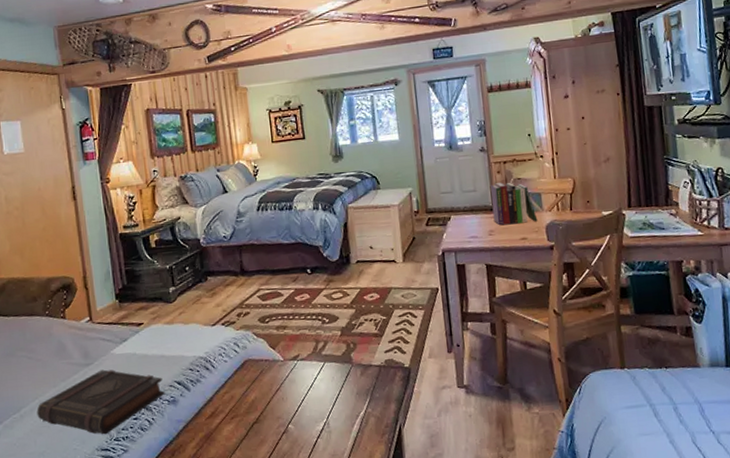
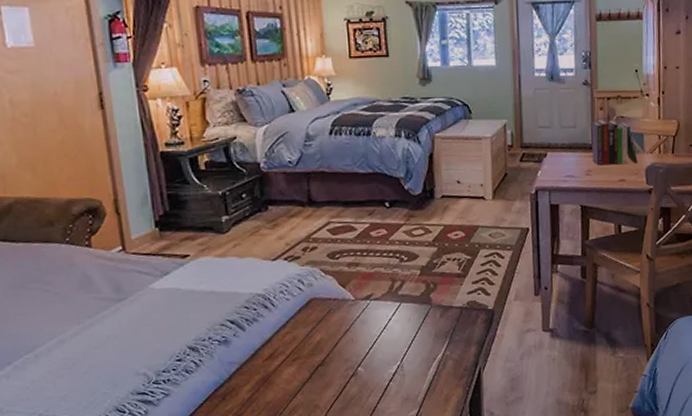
book: present [36,369,165,435] -> none [55,305,215,378]

